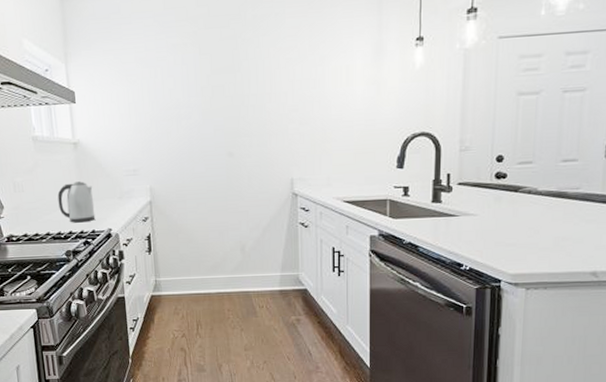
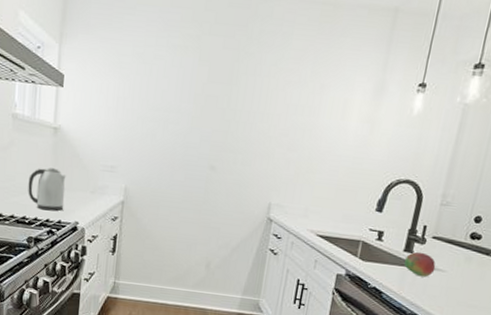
fruit: none [434,200,467,225] -> present [403,251,436,277]

